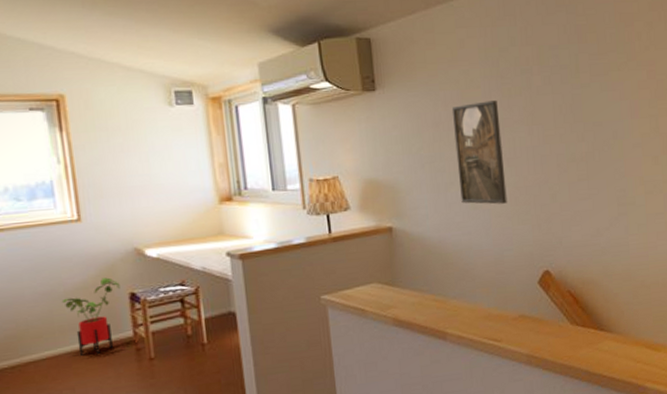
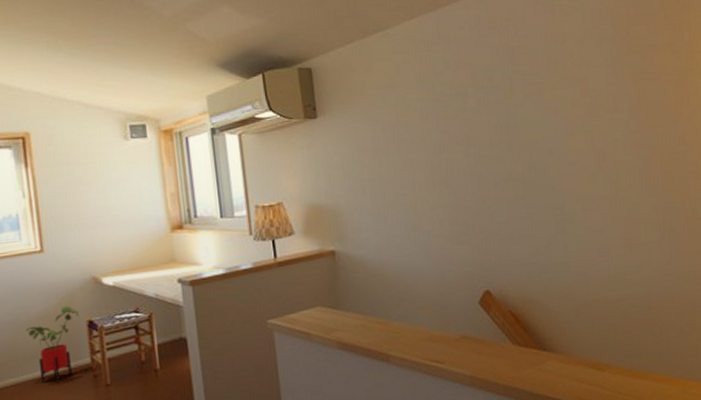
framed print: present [451,100,507,205] -> none [390,123,446,226]

